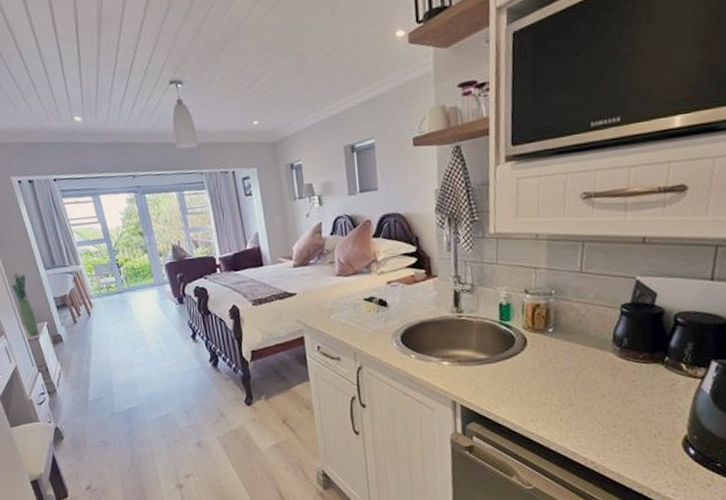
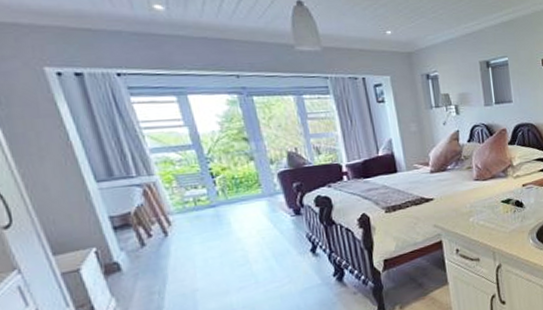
vase: present [12,271,39,337] -> none [36,186,82,269]

